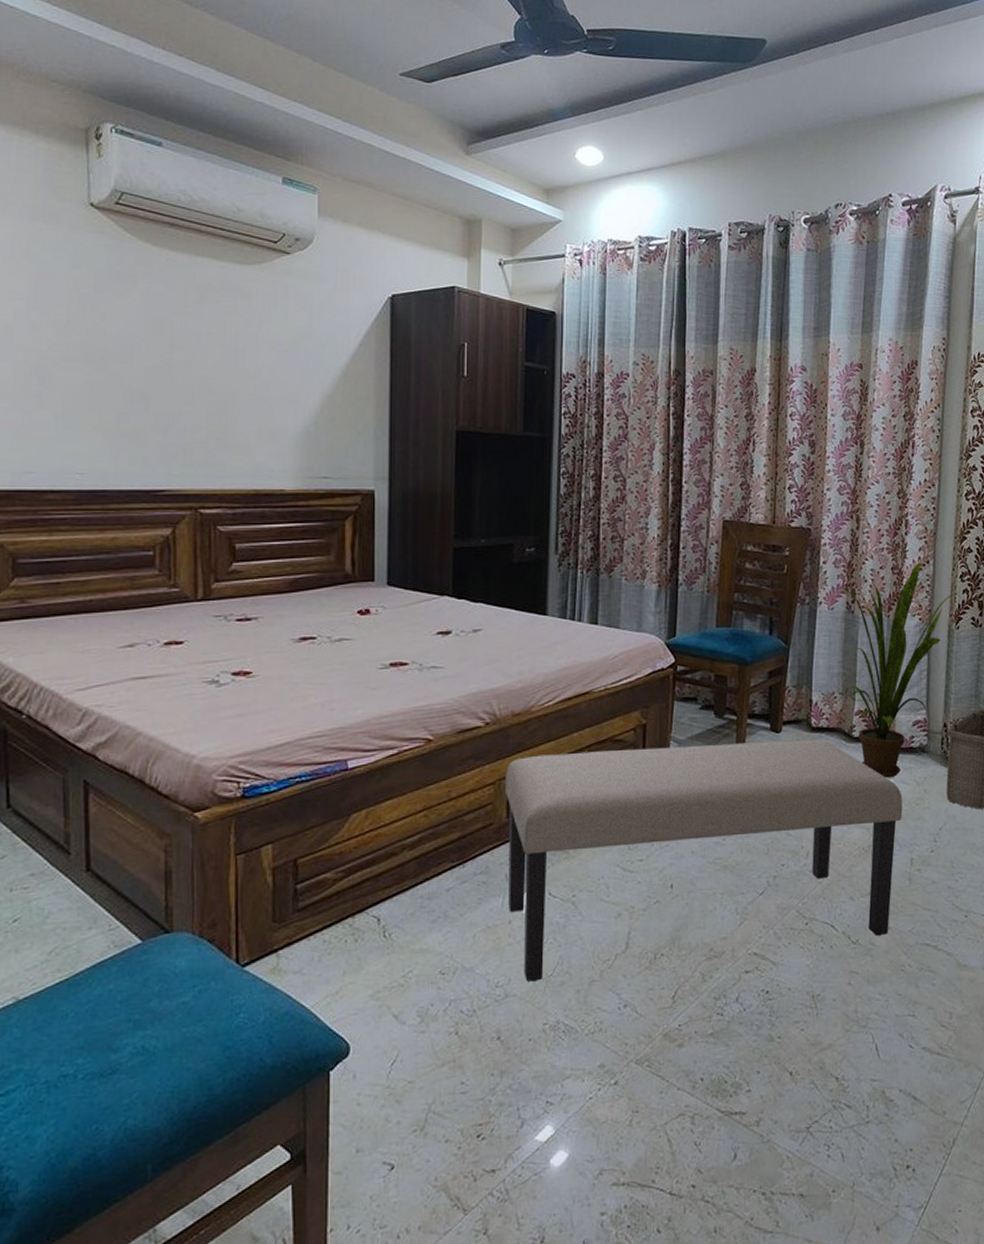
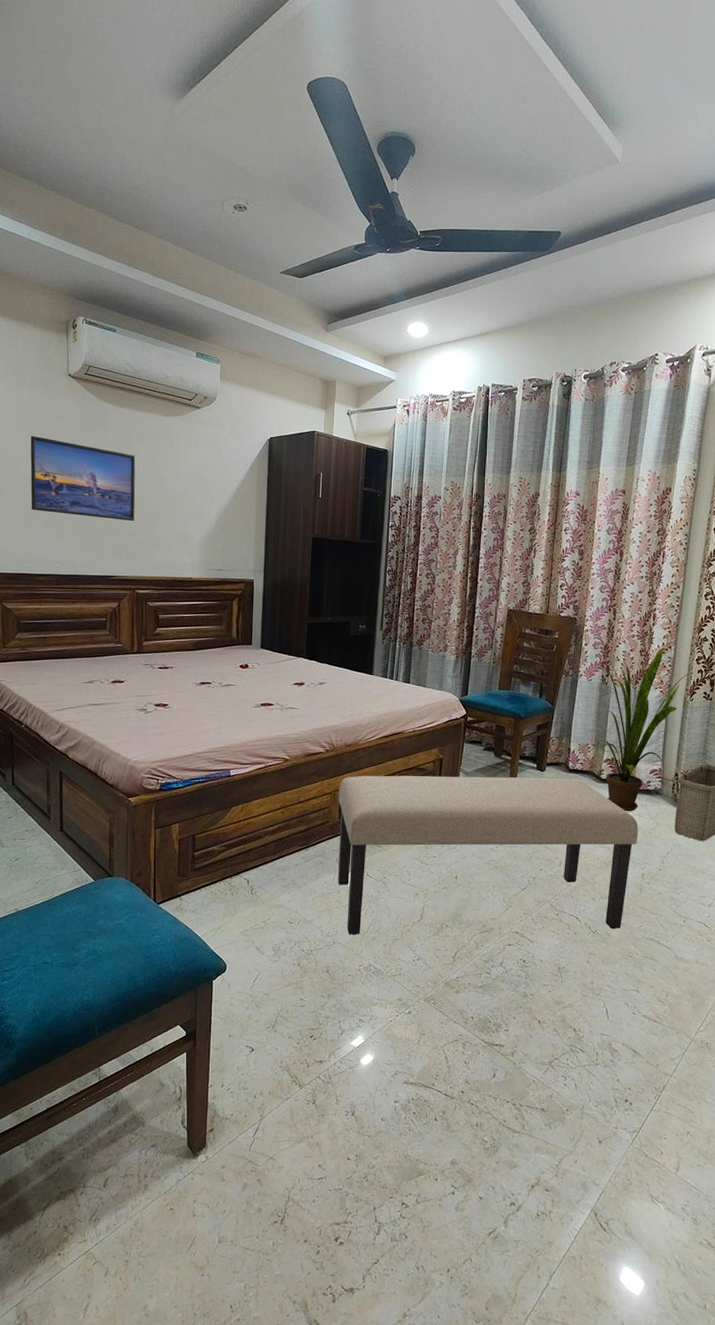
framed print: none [31,289,196,412] -> present [30,435,136,522]

